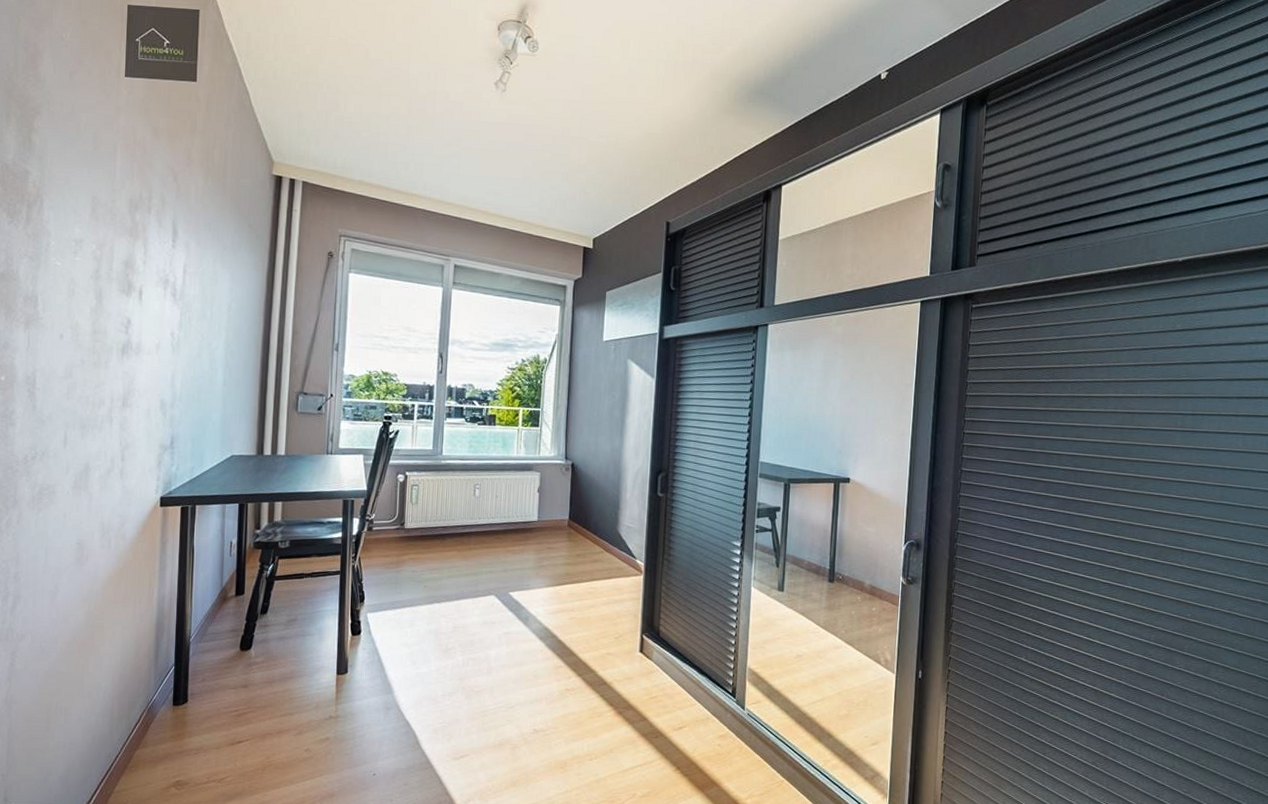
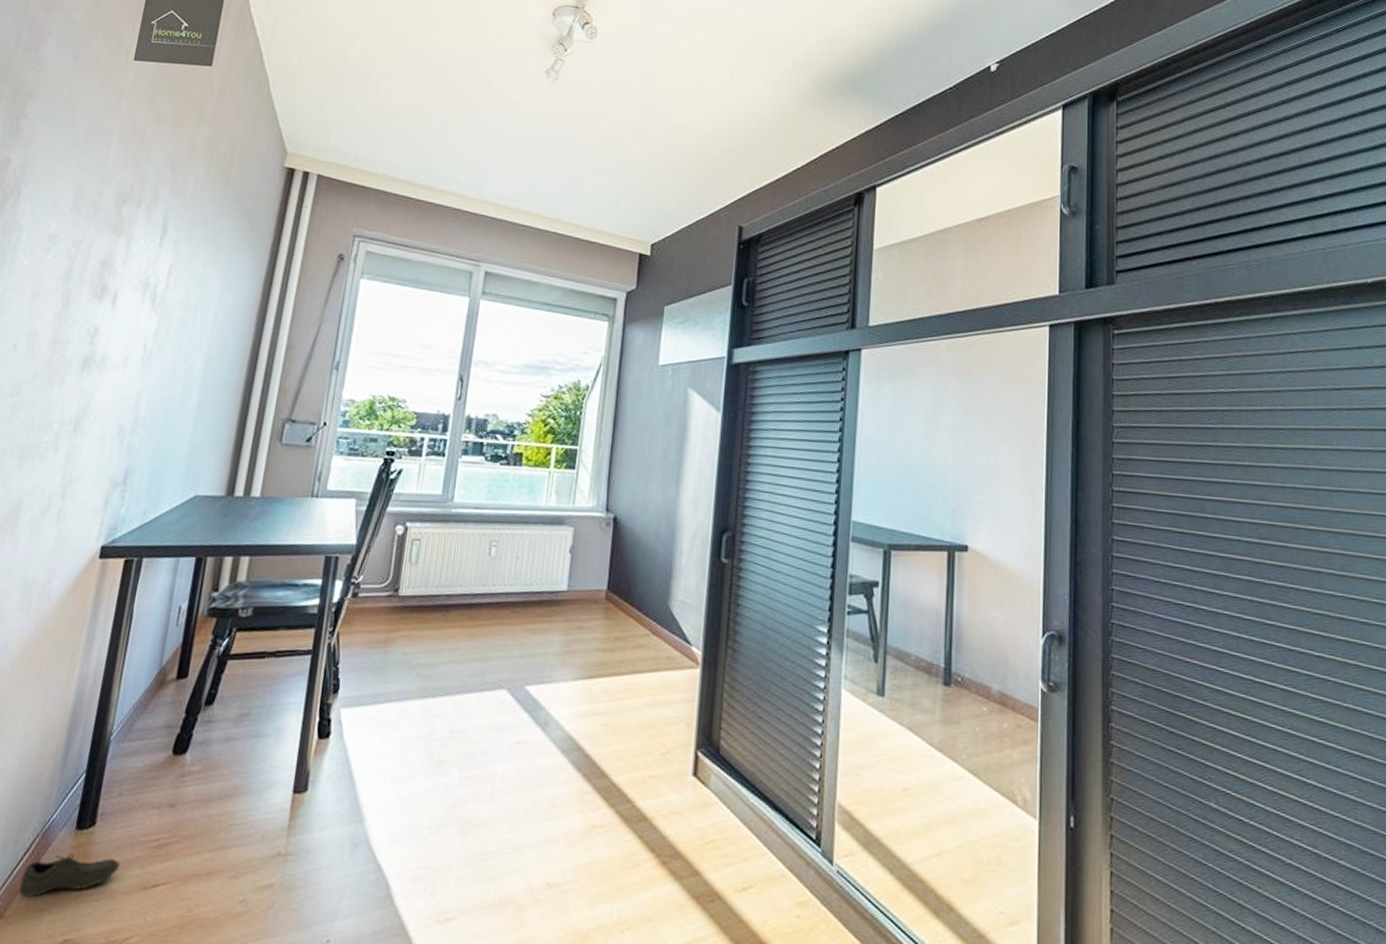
shoe: none [136,722,211,753] -> present [18,853,120,897]

